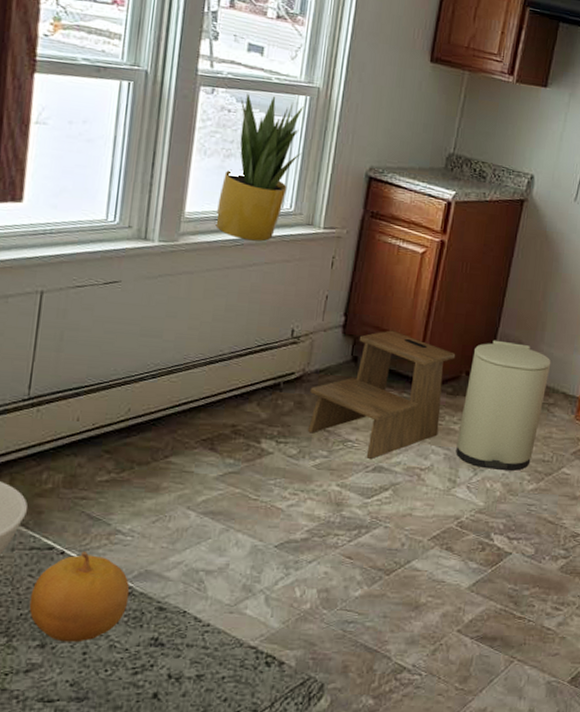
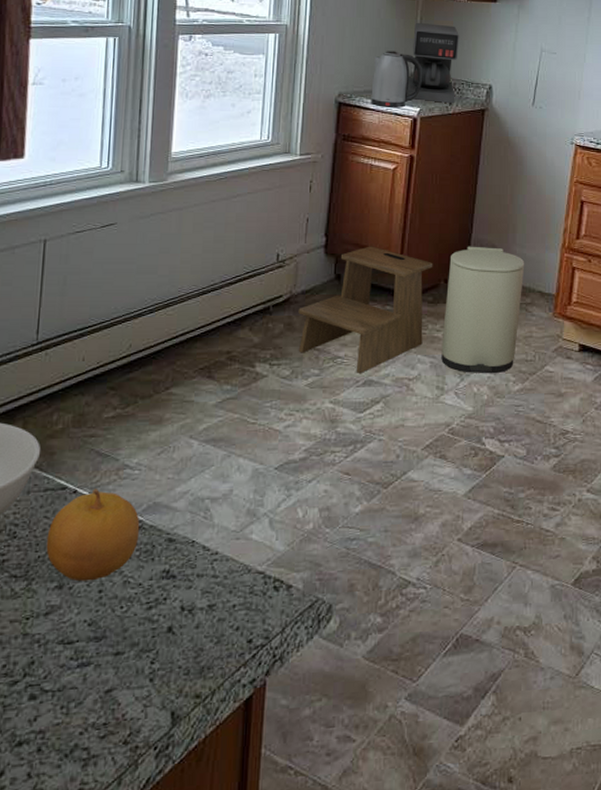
planter: present [214,93,304,242] -> none [199,36,275,173]
kettle: none [403,127,463,189] -> present [371,51,423,108]
coffee maker: none [443,100,505,192] -> present [407,22,460,105]

